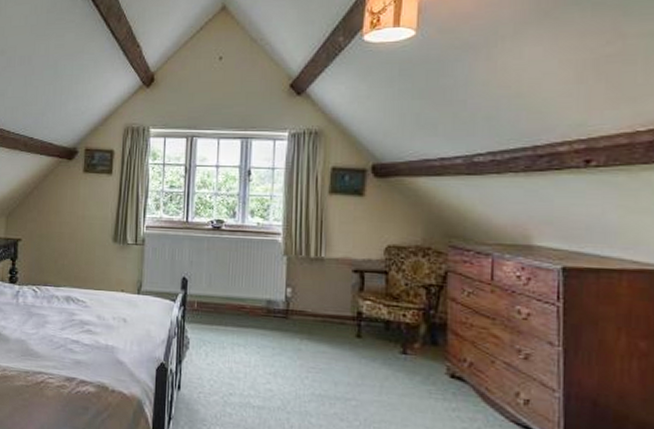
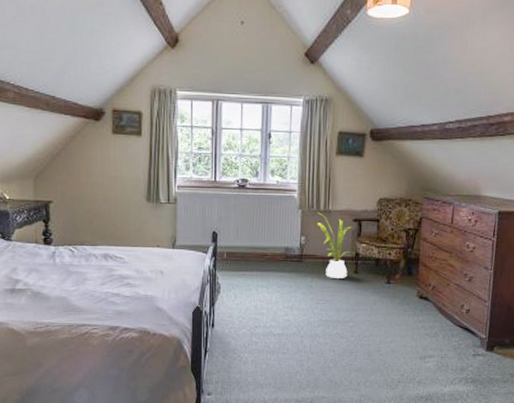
house plant: none [306,260,357,343] -> present [317,213,355,278]

